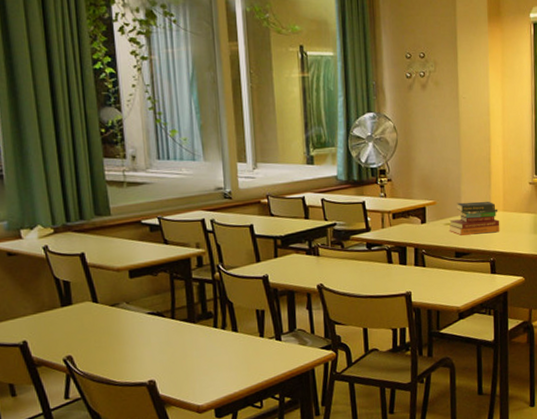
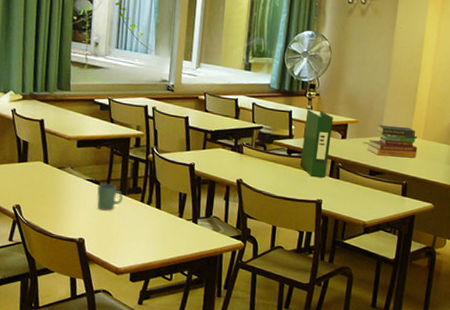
mug: none [160,313,193,345] -> present [96,183,123,211]
binder: none [380,196,411,269] -> present [300,109,333,177]

